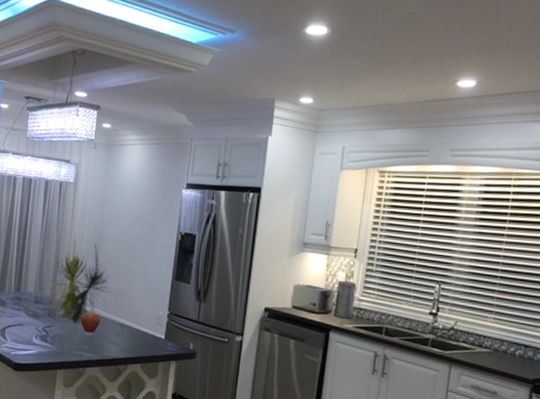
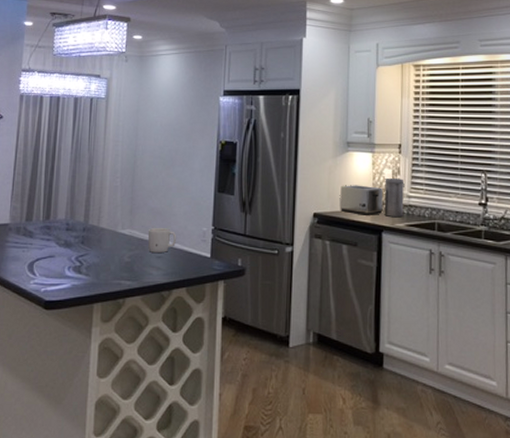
plant: present [47,238,111,323] -> none [79,156,149,249]
fruit: present [80,310,101,332] -> none [117,233,140,258]
mug: none [108,308,135,331] -> present [148,228,177,252]

